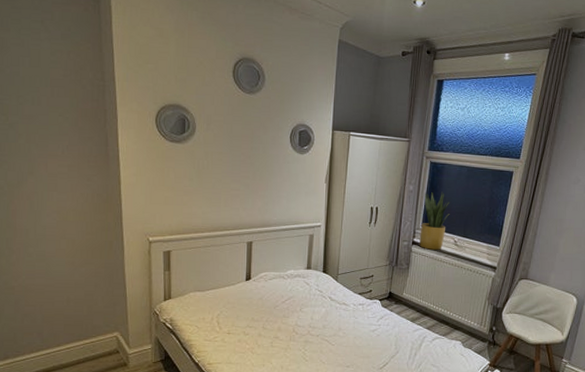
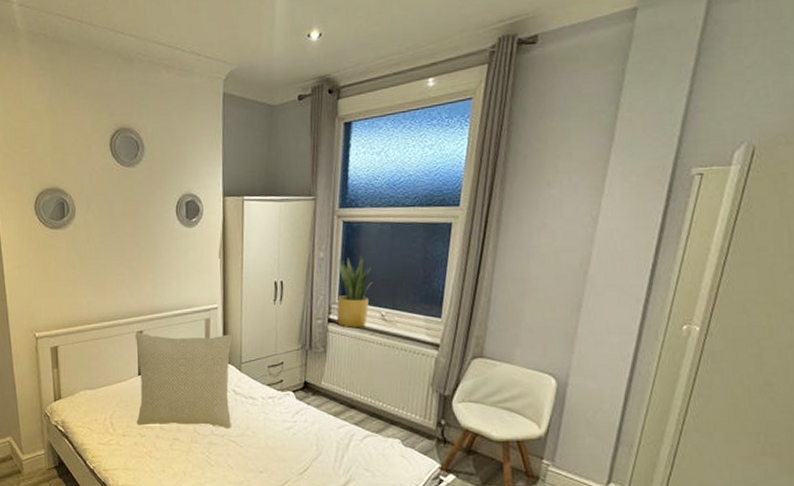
pillow: none [241,242,333,330] -> present [135,332,233,429]

